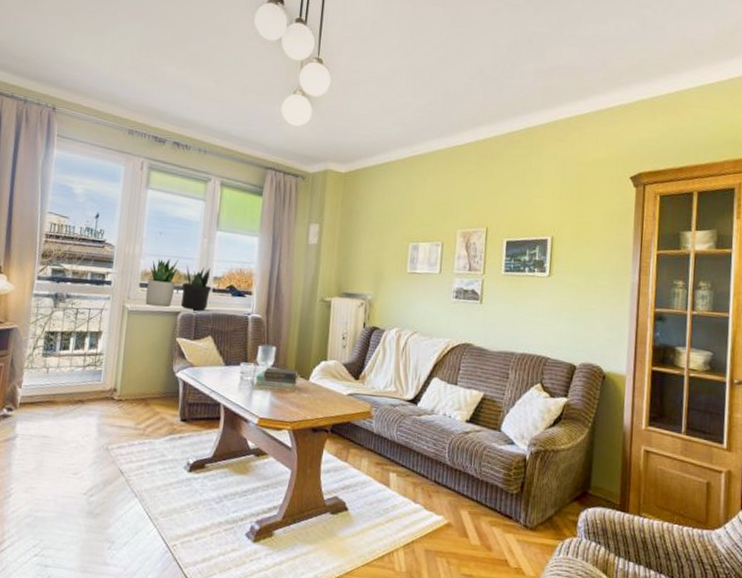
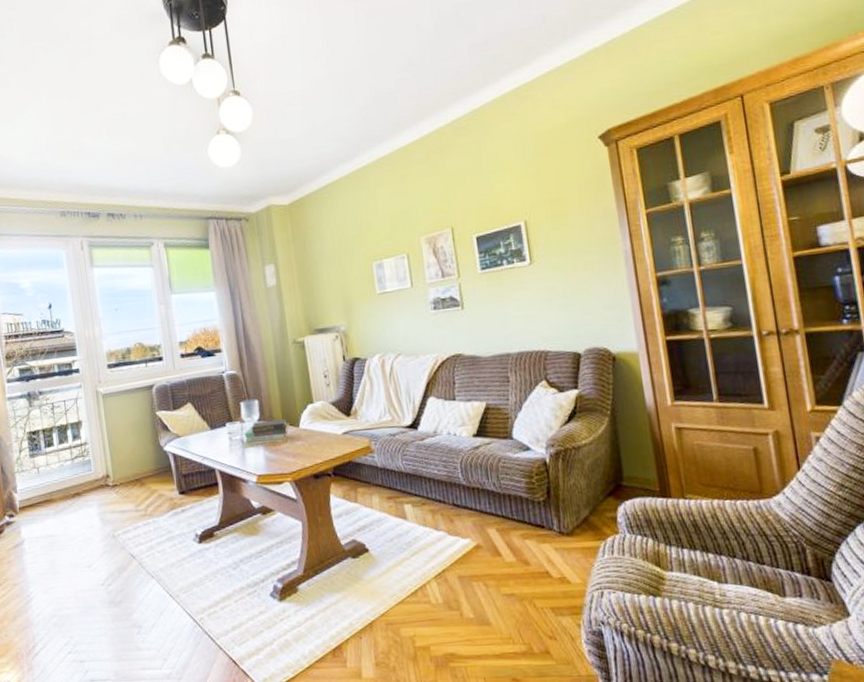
planter: present [145,258,178,308] -> none [114,332,144,386]
planter: present [180,264,212,311] -> none [149,333,180,381]

